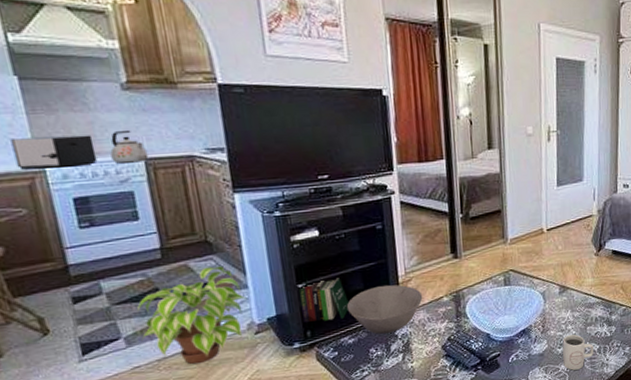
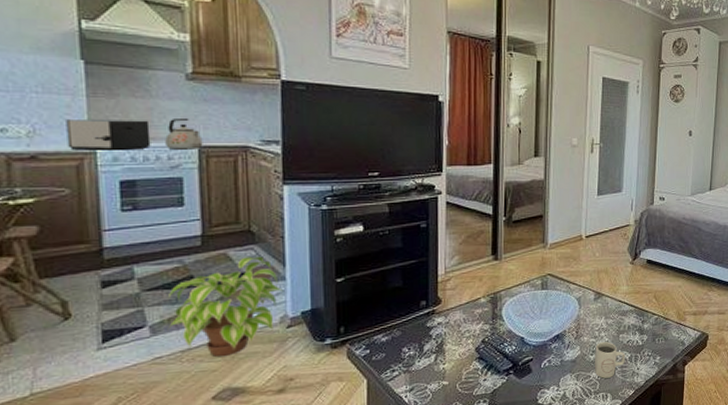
books: present [298,277,349,324] -> none [337,273,386,319]
bowl: present [346,284,423,334] -> none [383,283,461,333]

